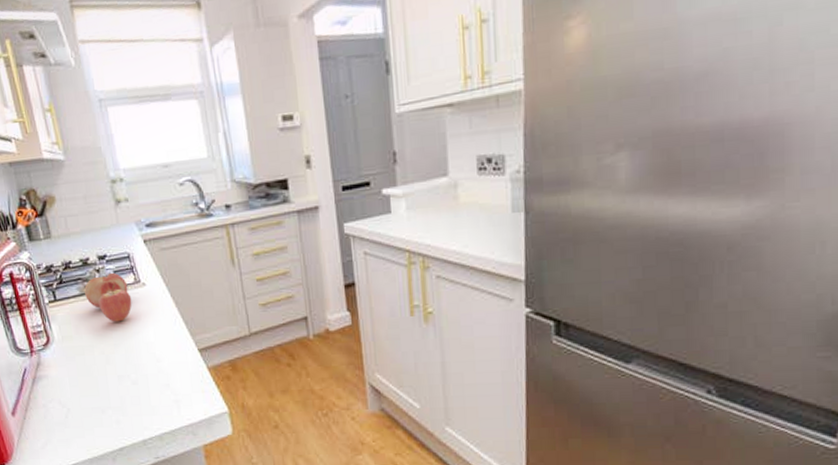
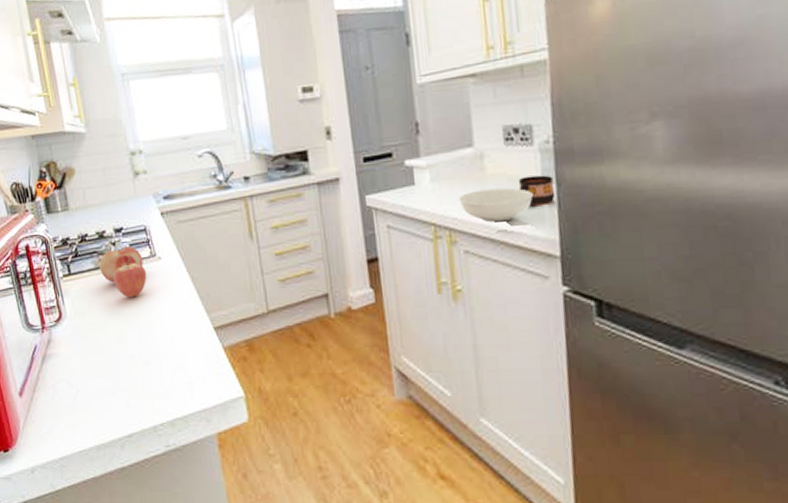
bowl: none [432,216,503,249] -> present [458,187,533,223]
cup: none [489,203,524,234] -> present [518,175,556,206]

